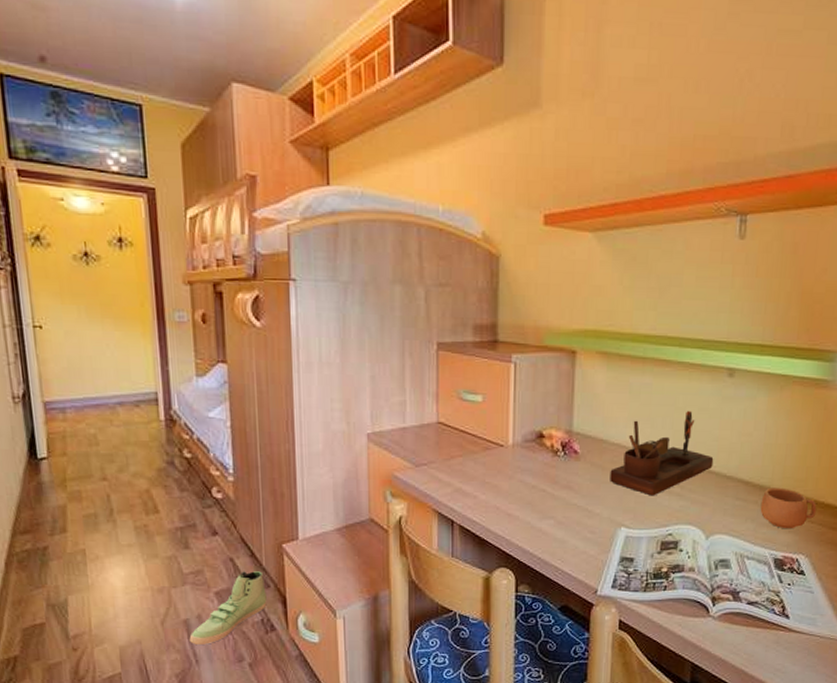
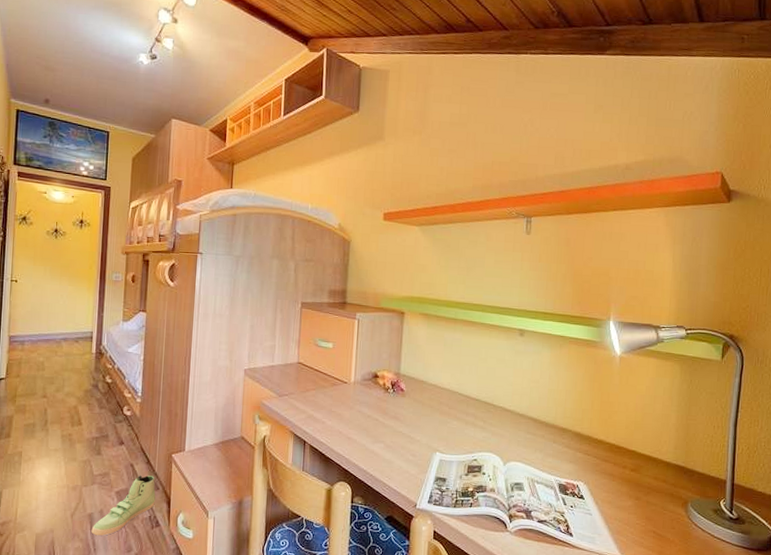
desk organizer: present [610,411,714,496] -> none [428,361,509,428]
mug: present [760,487,817,529] -> none [546,425,592,460]

